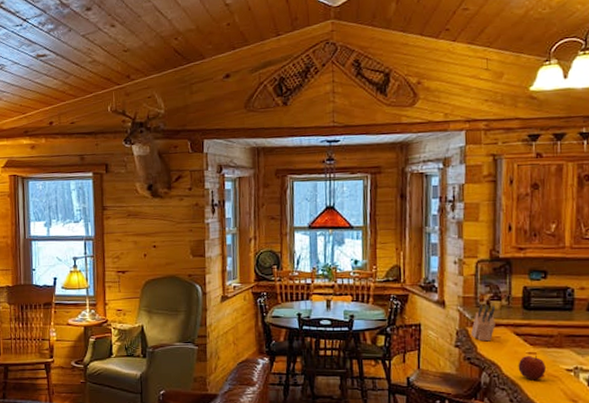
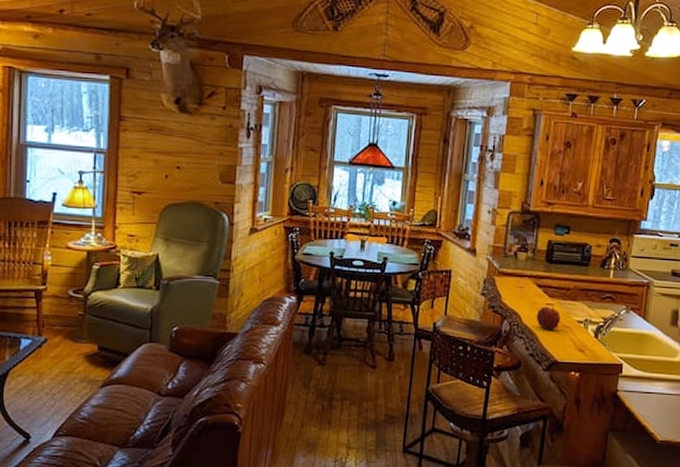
knife block: present [471,304,496,342] -> none [497,255,522,291]

